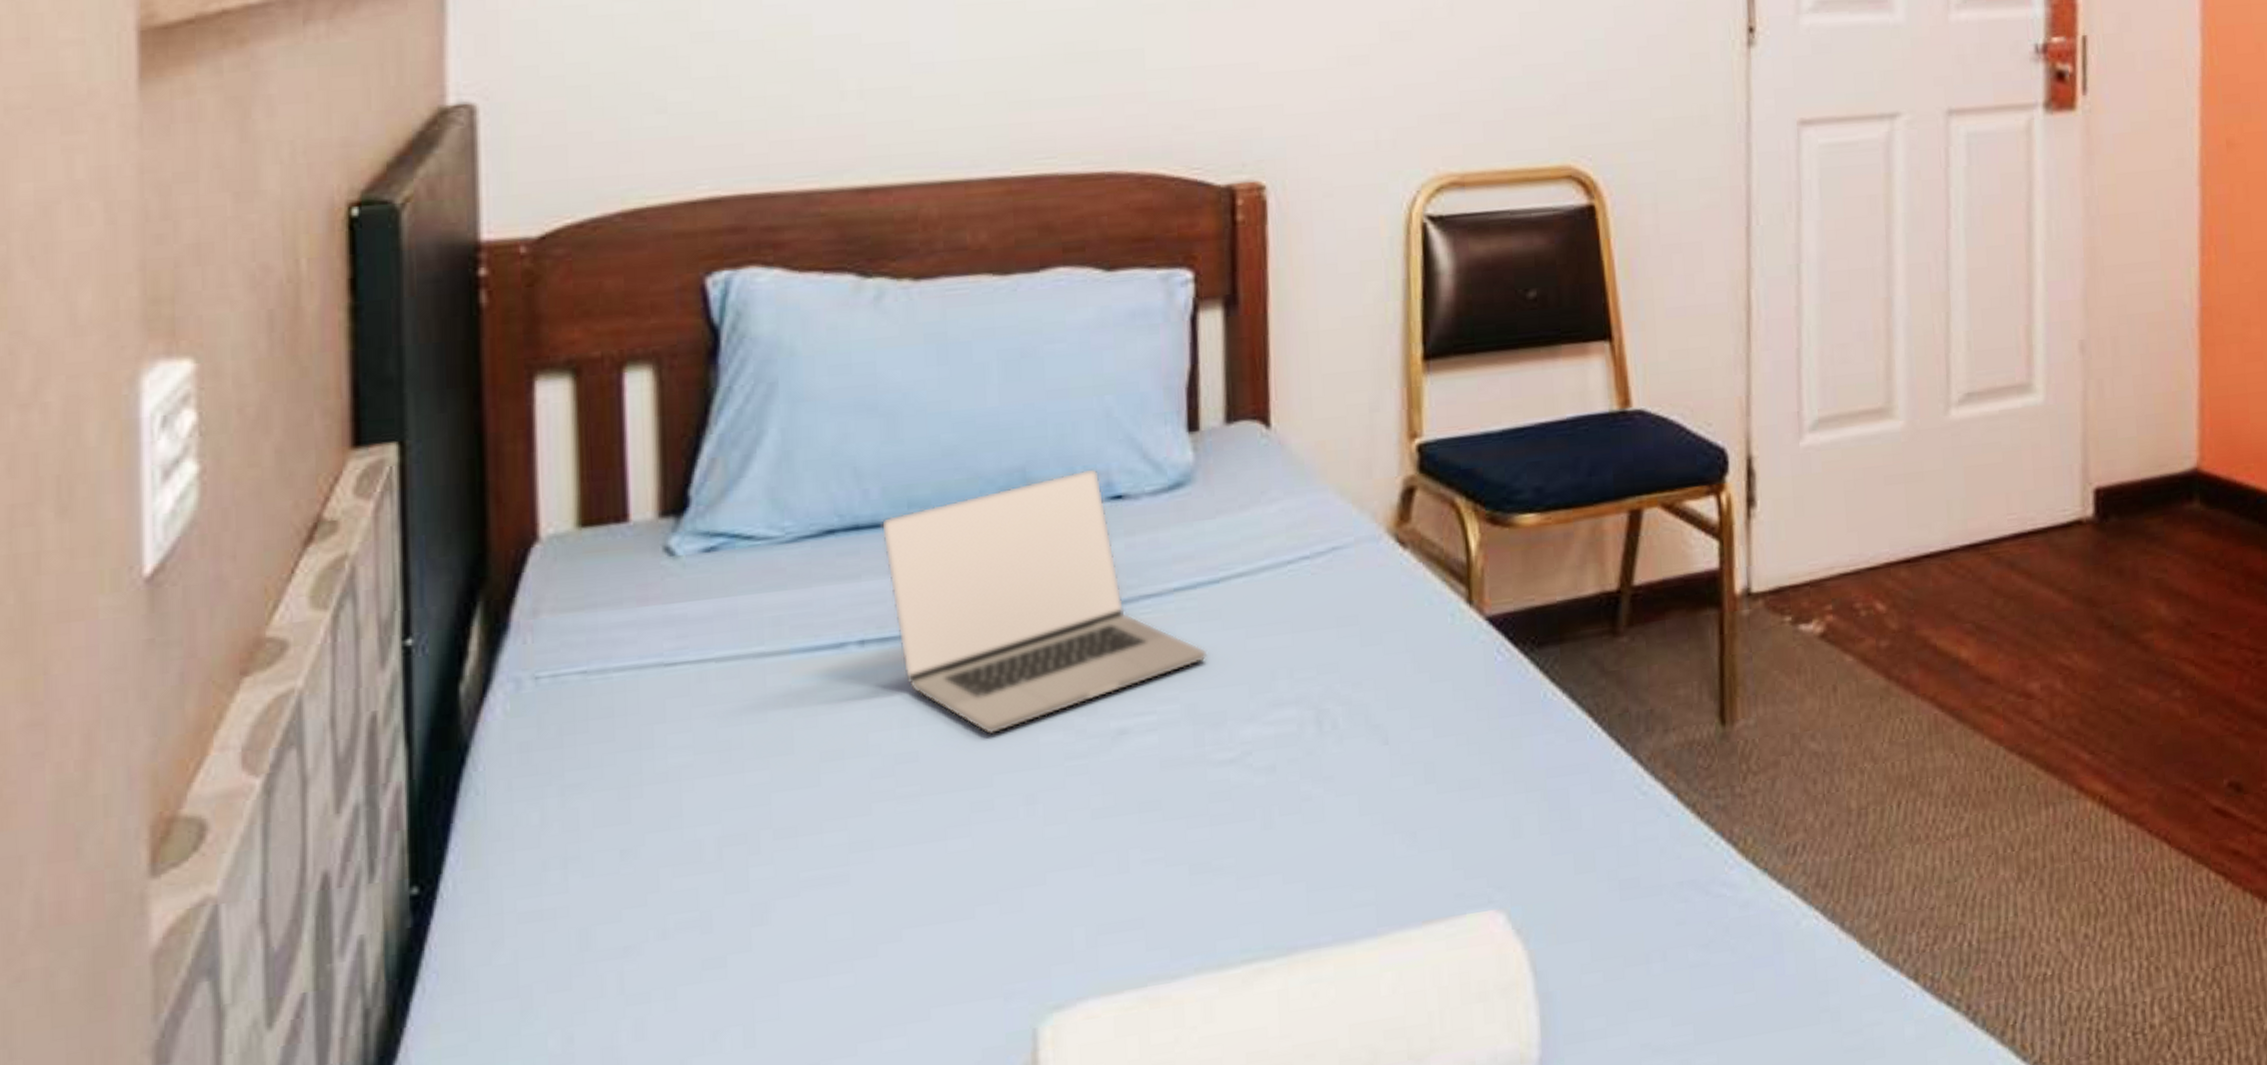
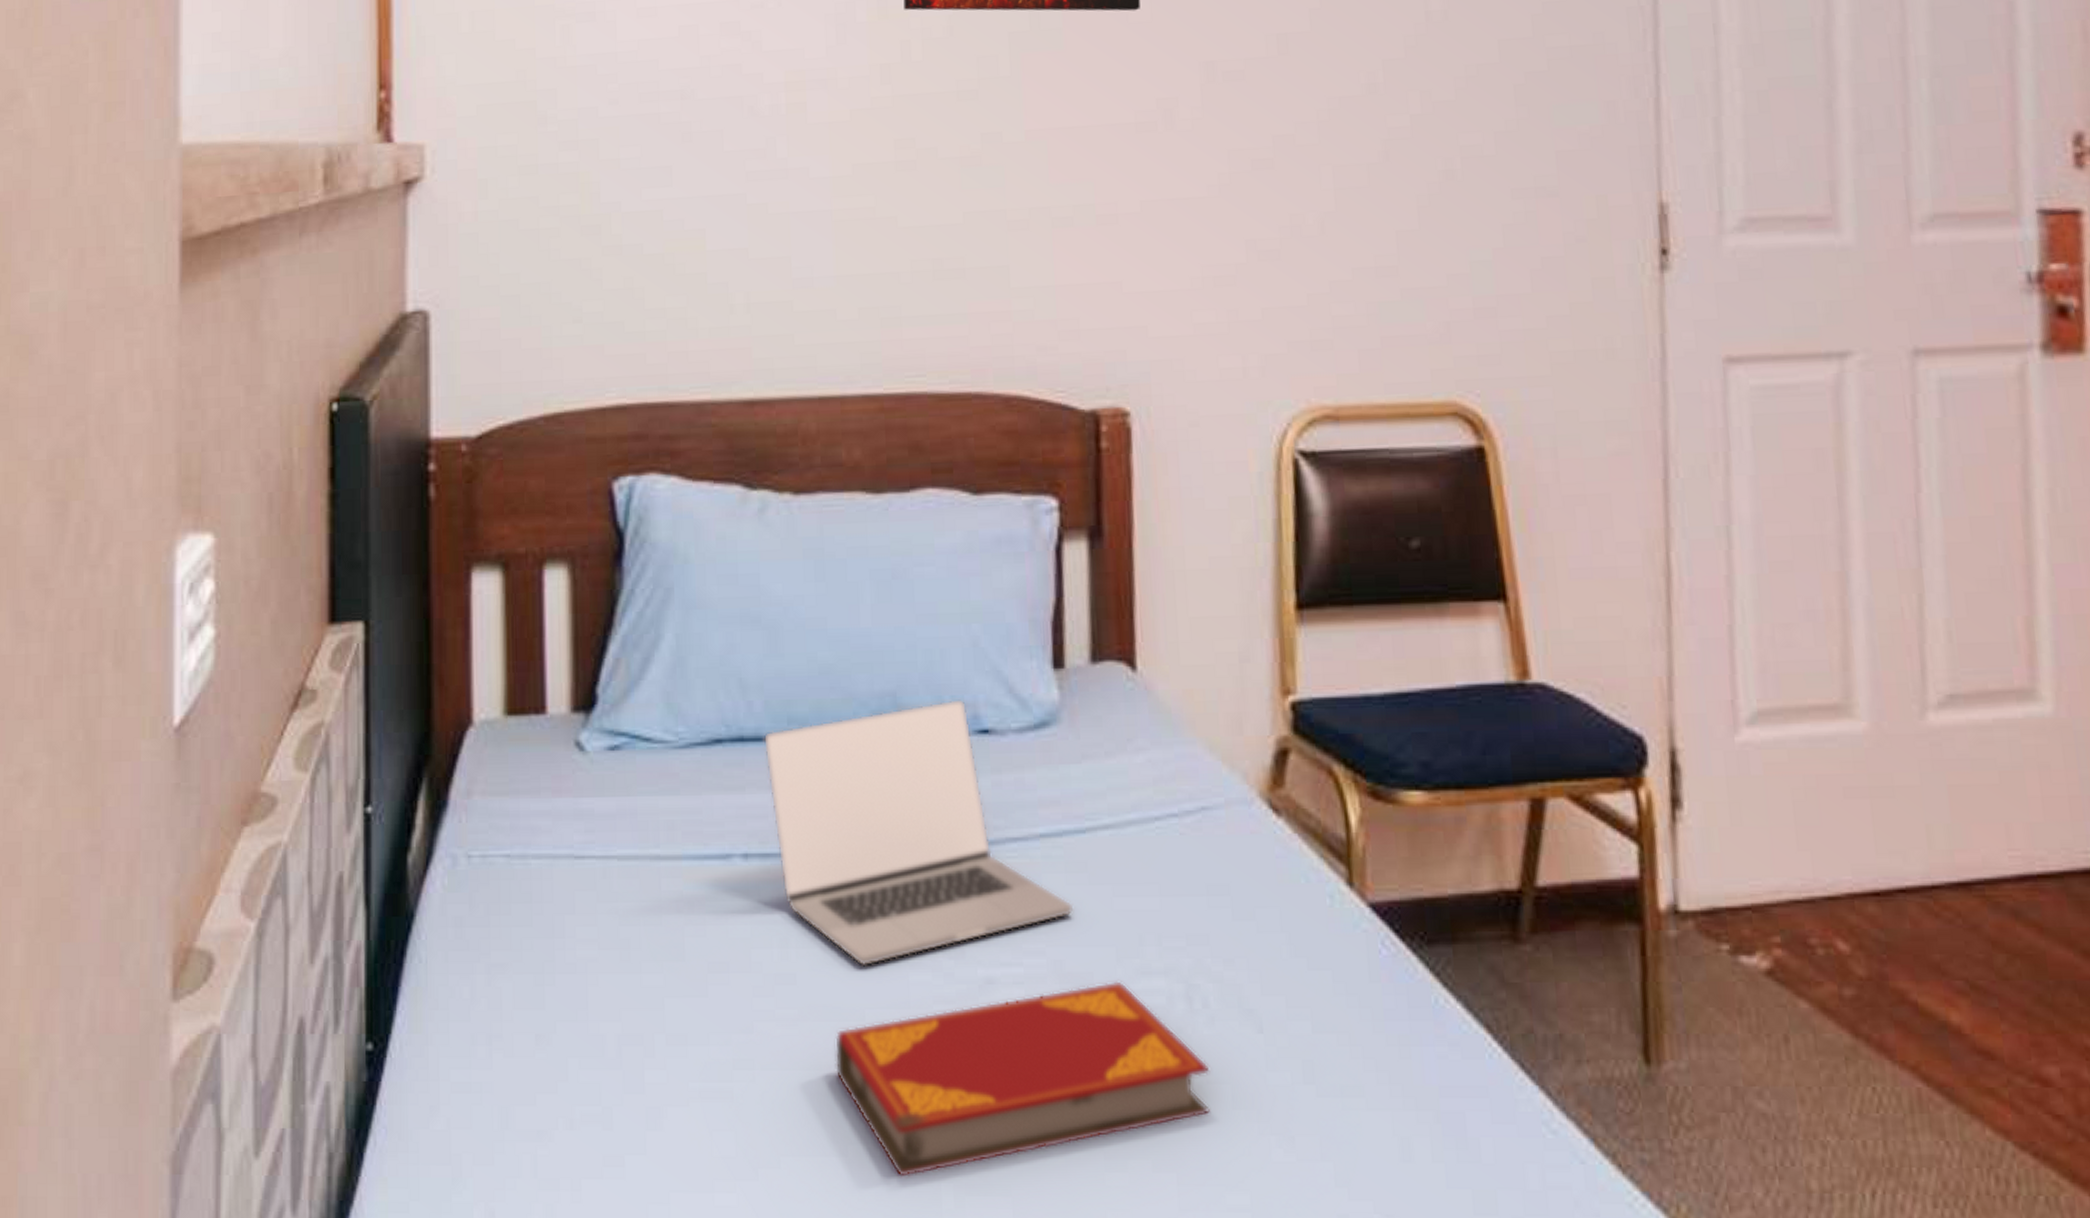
hardback book: none [960,715,1339,930] -> present [834,981,1210,1178]

